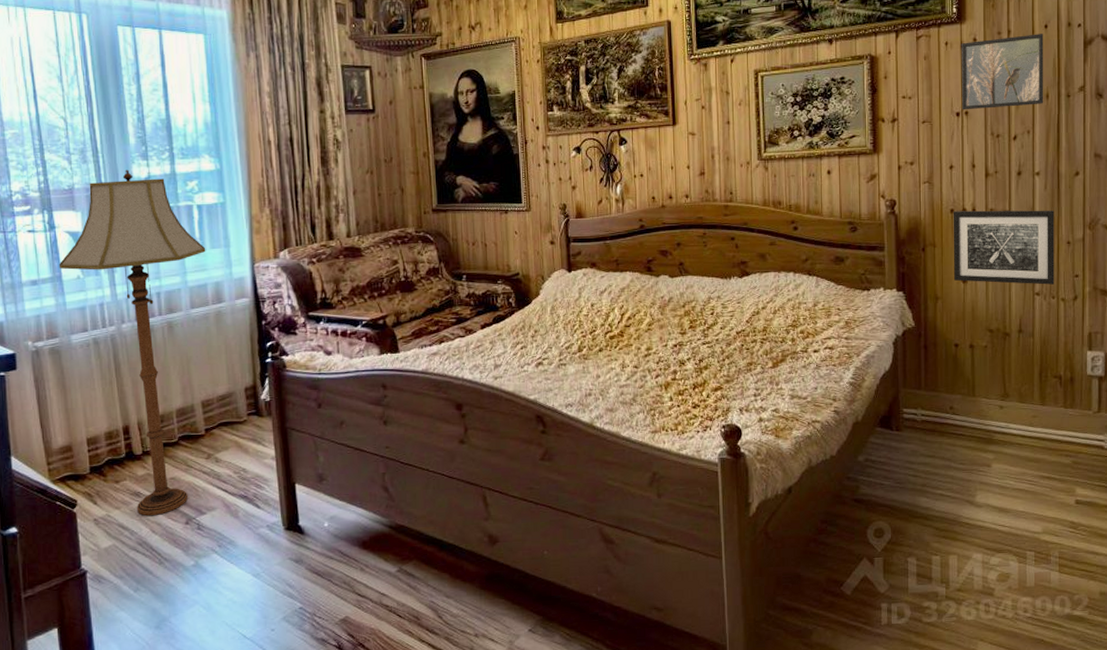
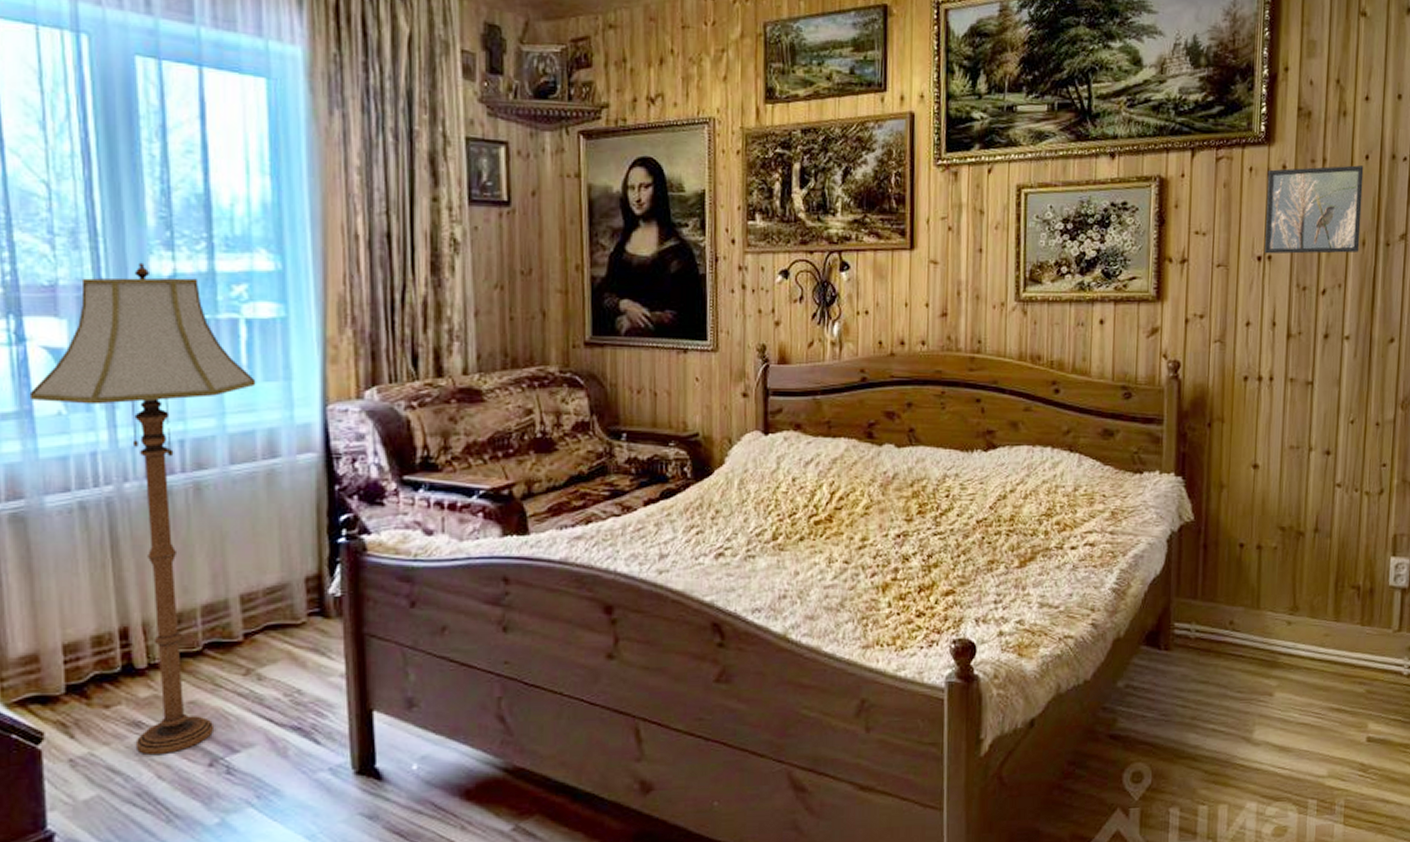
wall art: present [953,210,1055,285] -> none [1243,379,1364,474]

